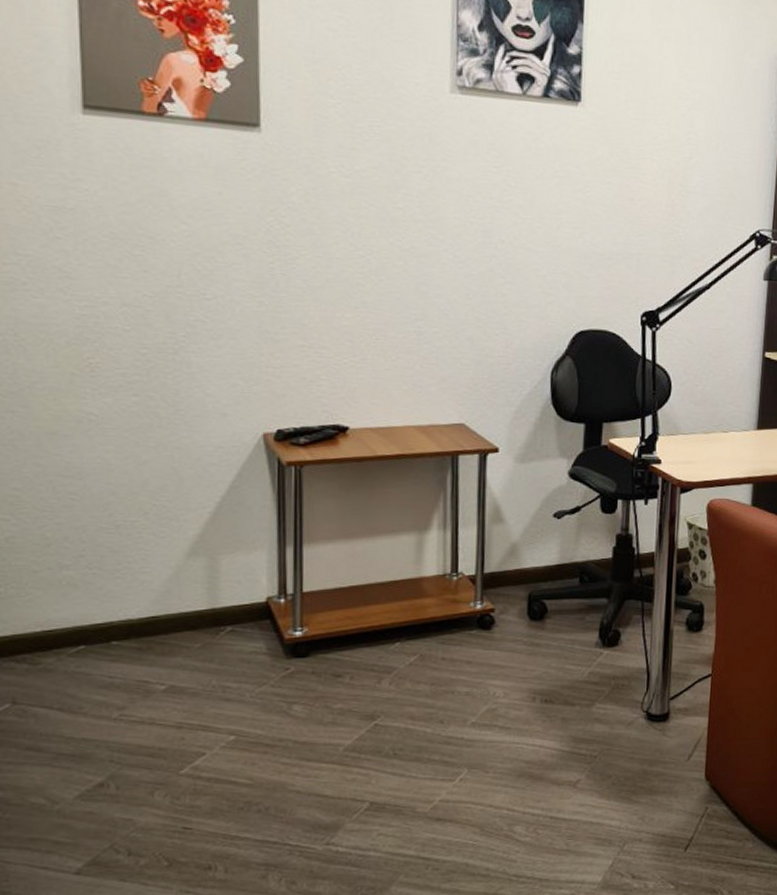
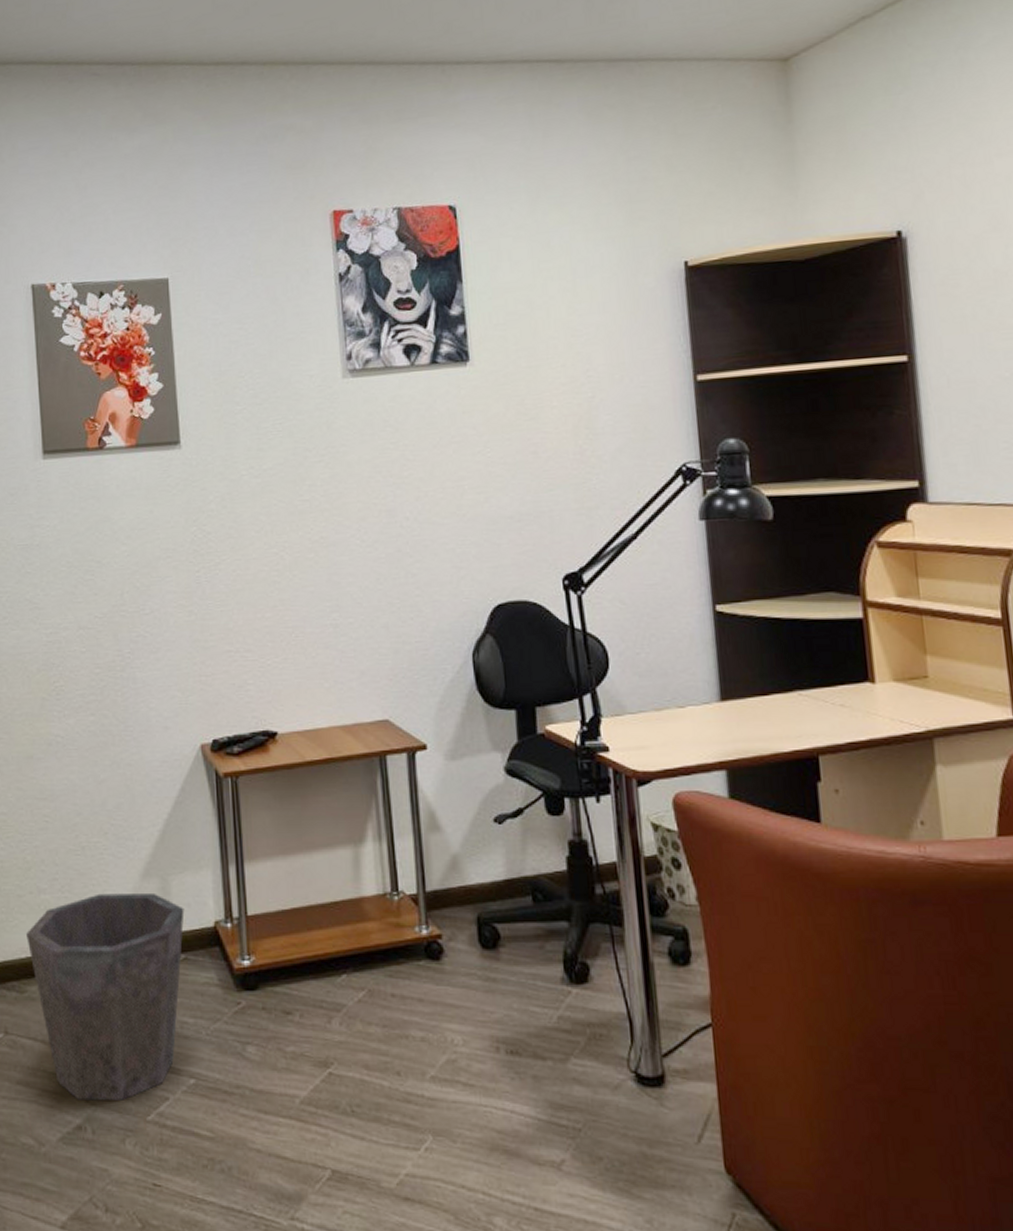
waste bin: none [43,570,234,761] -> present [26,893,185,1101]

